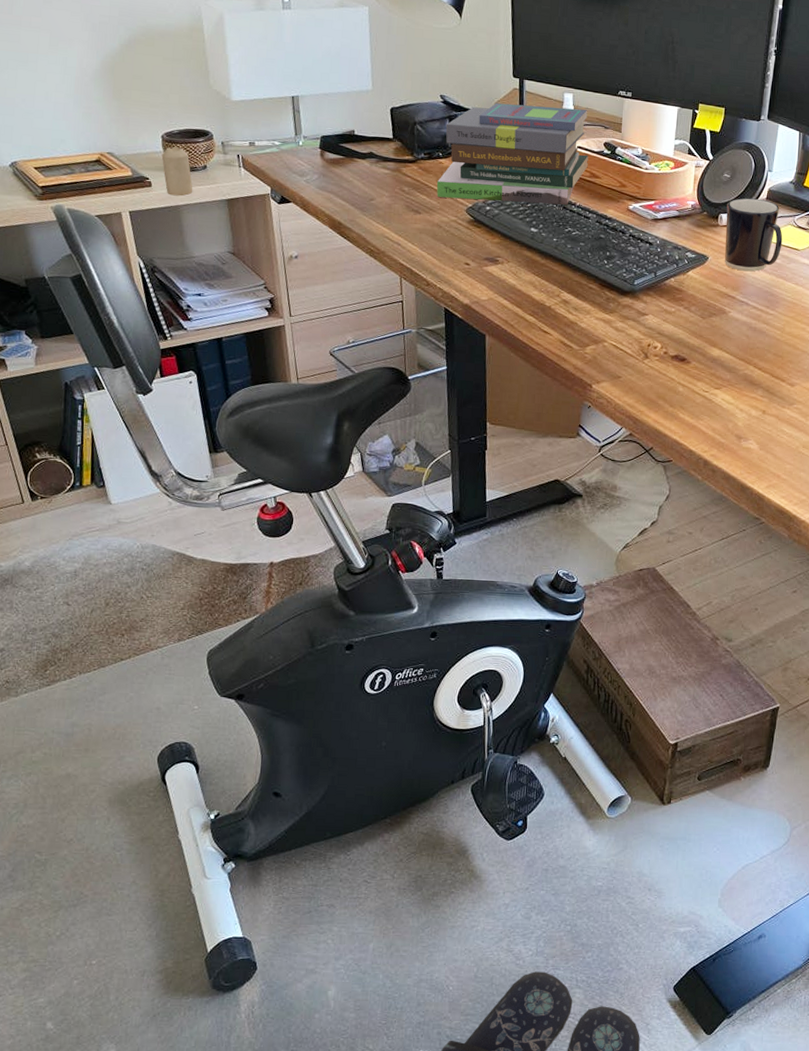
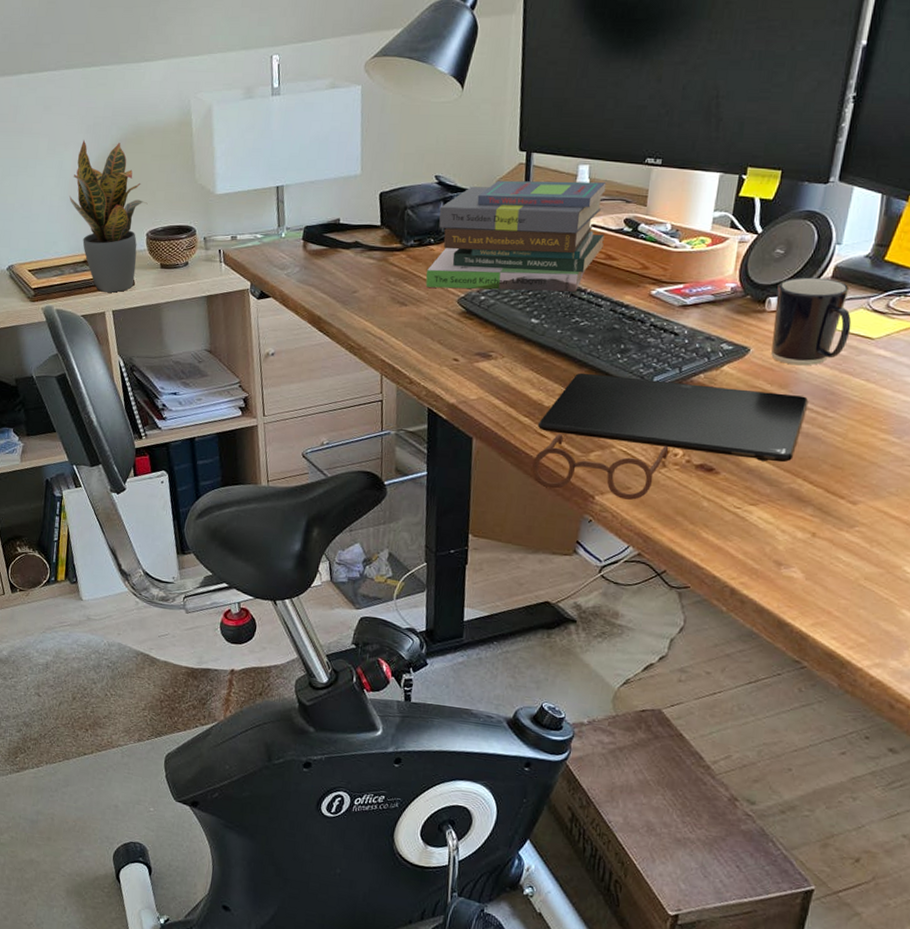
potted plant: none [76,37,162,194] -> present [69,139,148,293]
candle: present [161,146,193,196] -> none [145,243,174,294]
glasses: none [538,330,650,387] -> present [532,434,669,500]
tablet: none [541,276,755,353] -> present [537,372,809,463]

